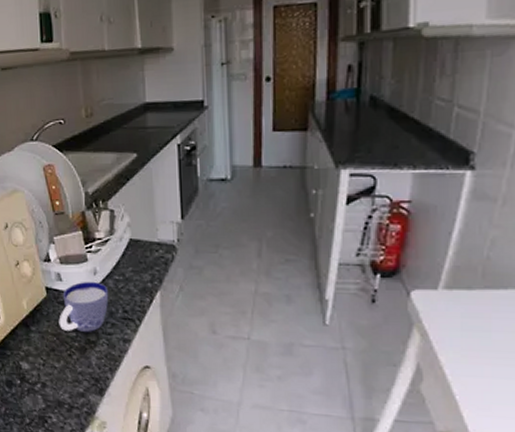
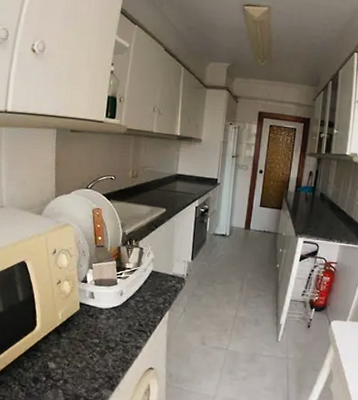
cup: present [59,281,109,332] -> none [86,300,130,340]

